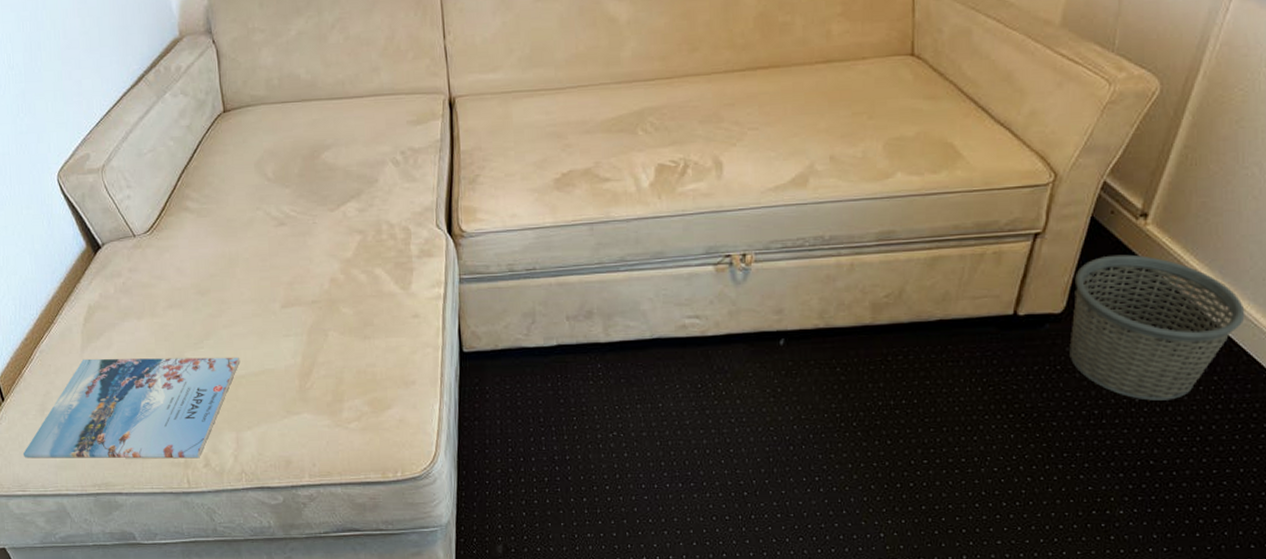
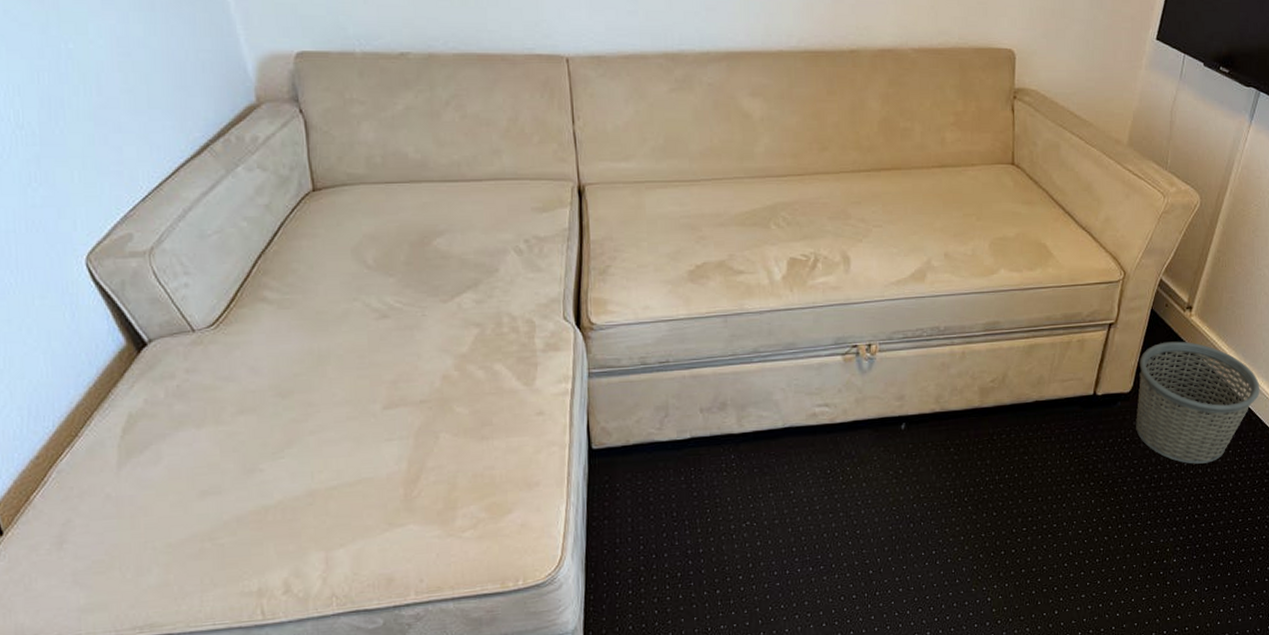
magazine: present [22,357,240,459] -> none [30,467,331,603]

